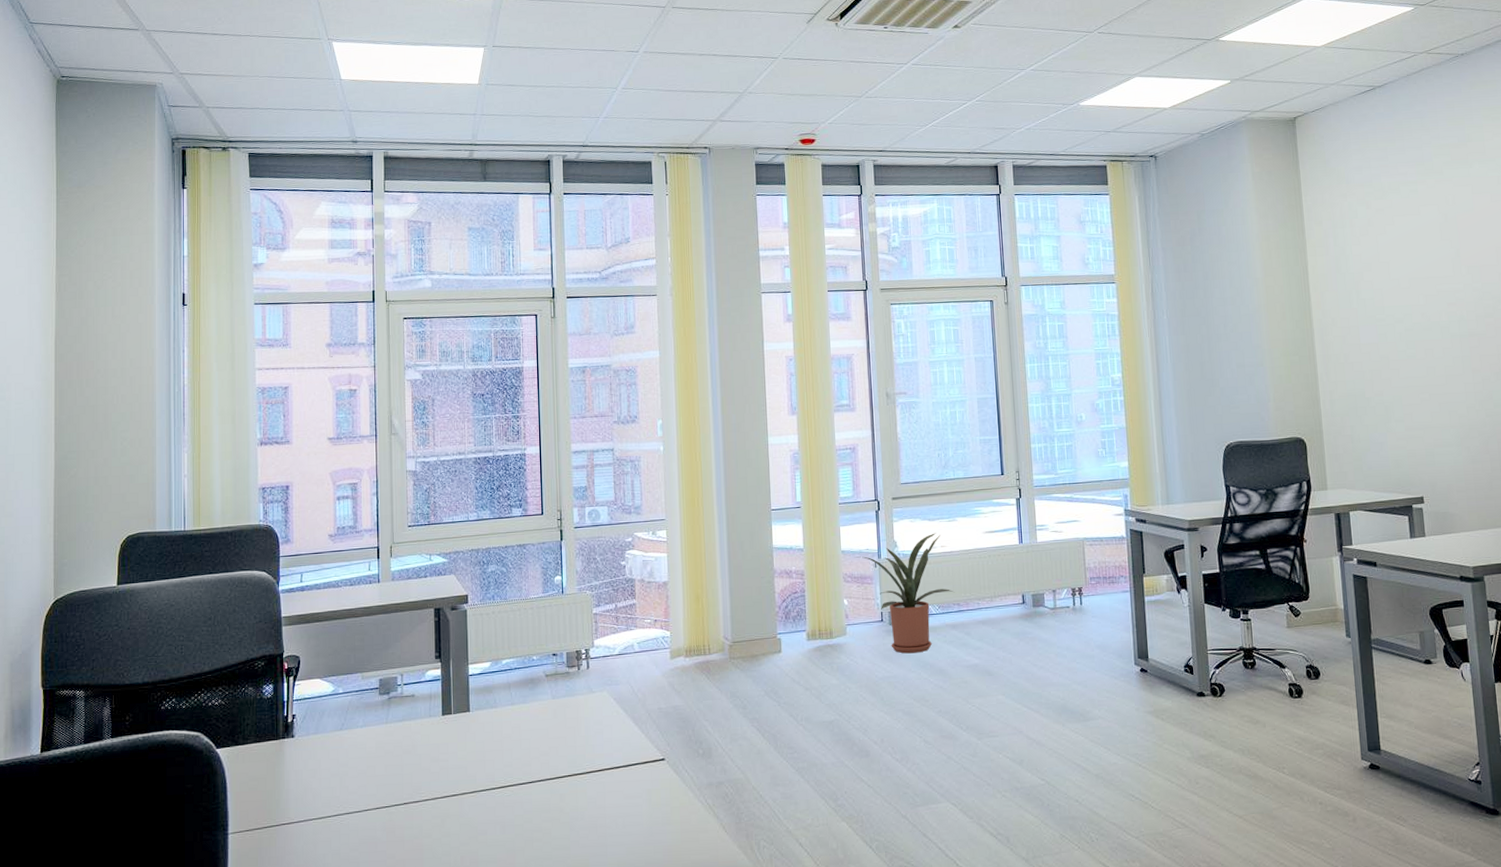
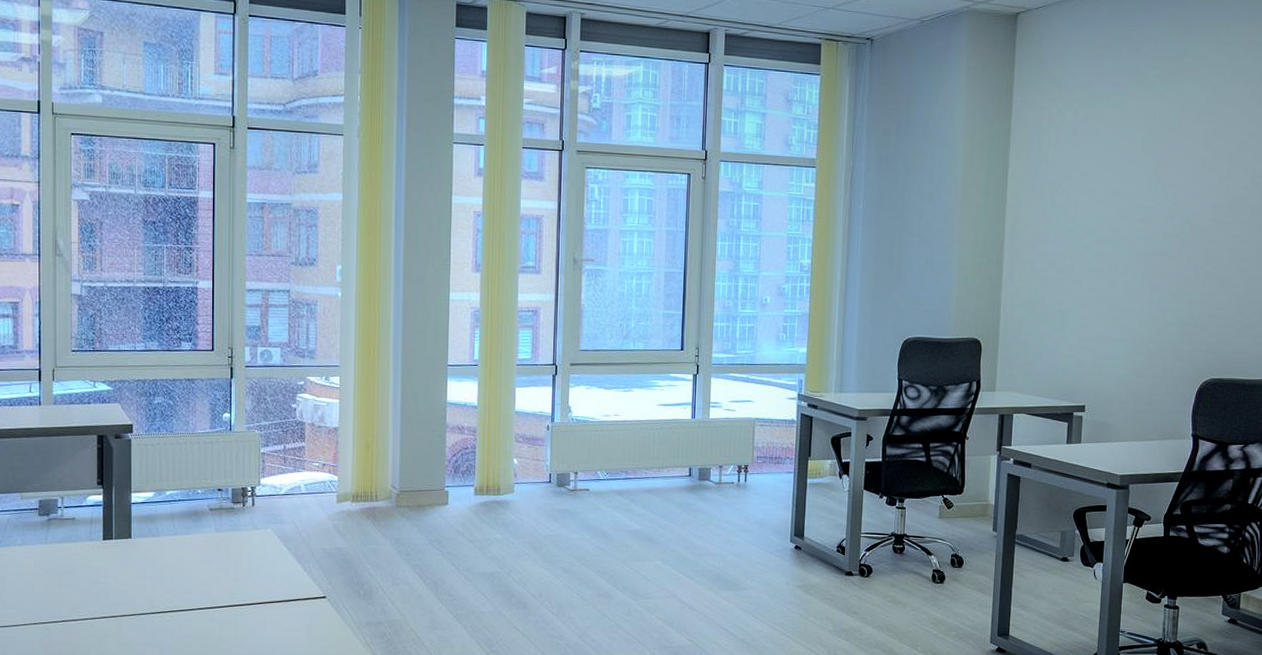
house plant: present [855,533,953,654] -> none [529,401,622,515]

